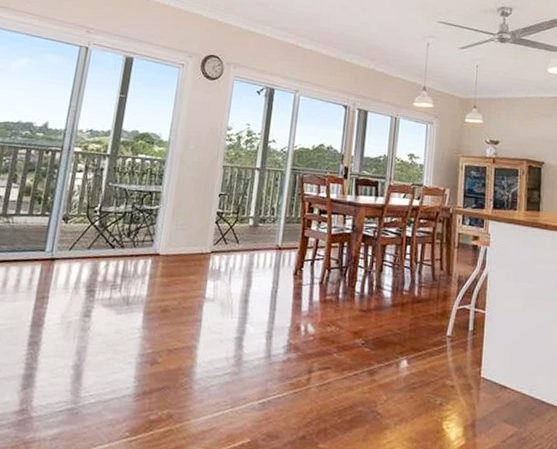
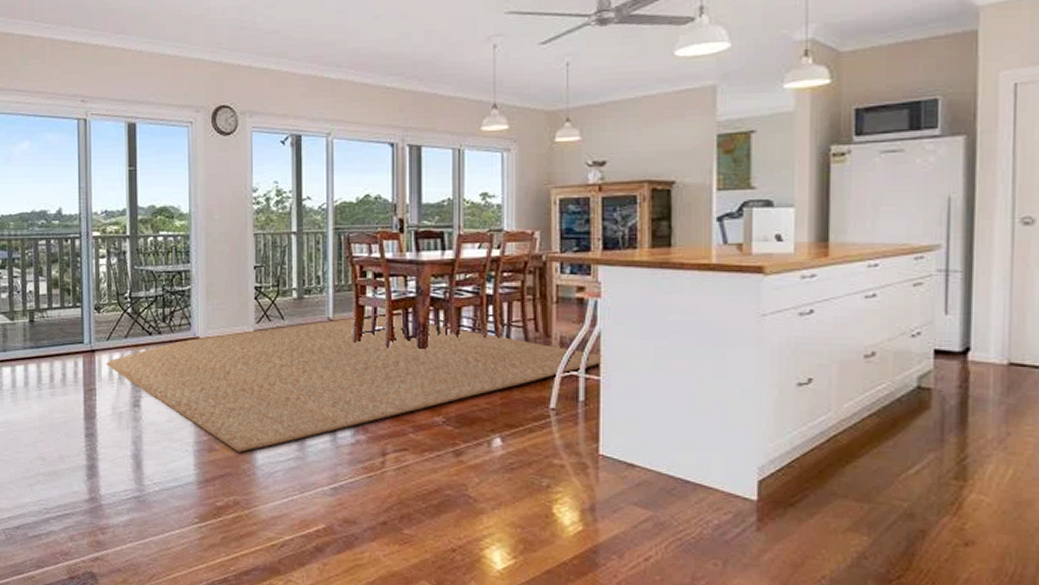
rug: none [63,245,488,366] -> present [105,315,602,453]

